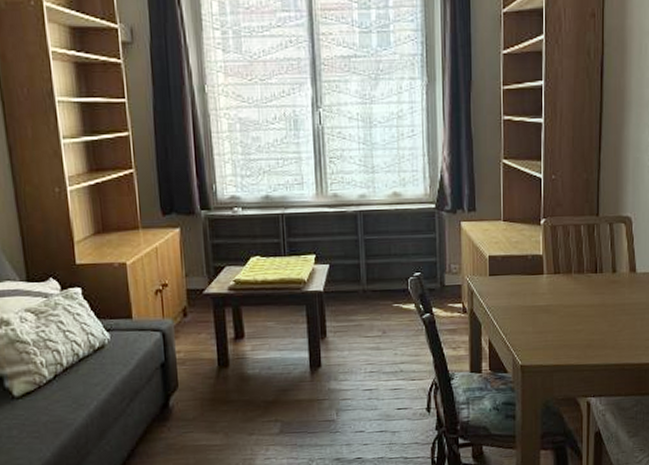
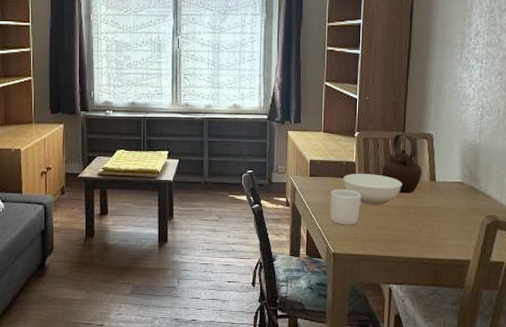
mug: none [515,288,552,332] -> present [329,188,362,226]
bowl: none [529,268,599,305] -> present [343,174,403,205]
teapot: none [574,218,621,289] -> present [382,133,422,194]

